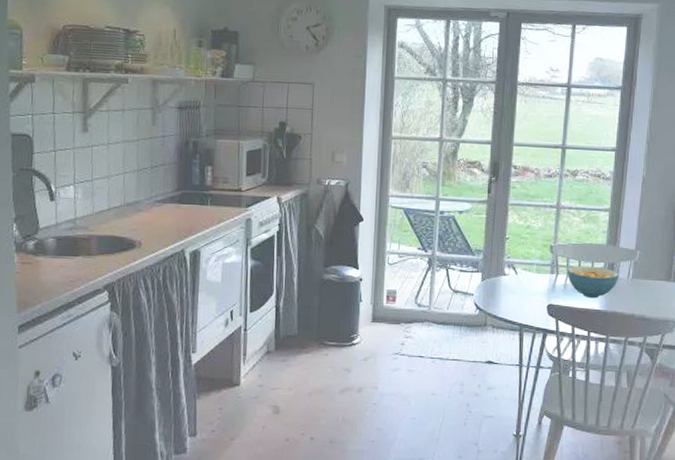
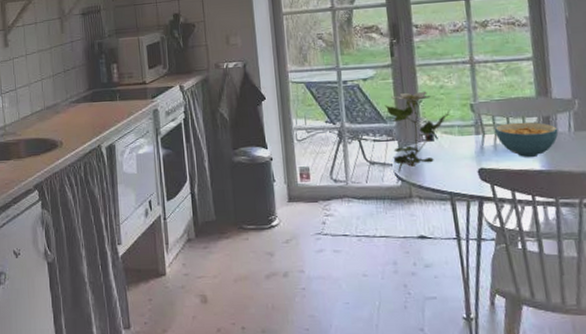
flower: none [475,228,533,302] -> present [384,91,451,172]

